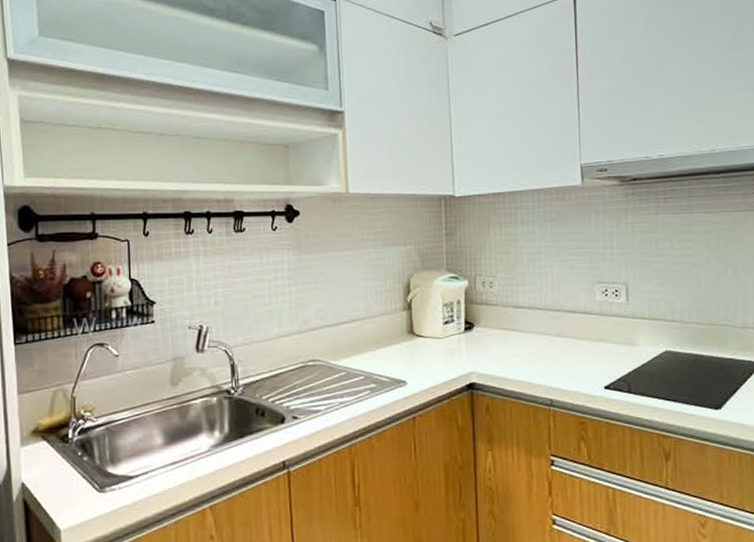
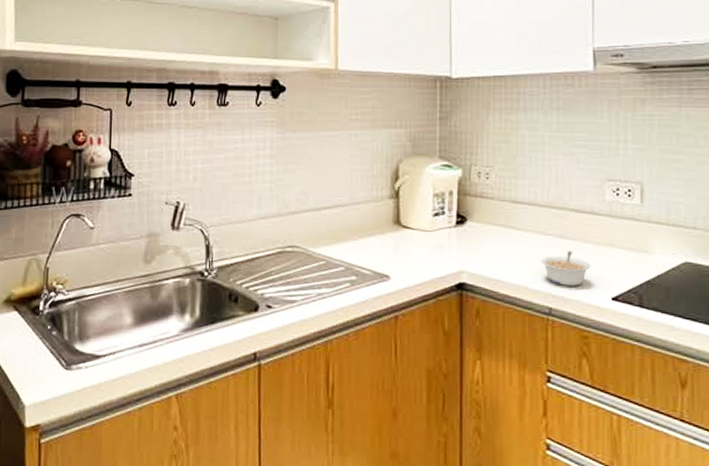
legume: none [542,348,585,379] -> present [541,251,590,286]

